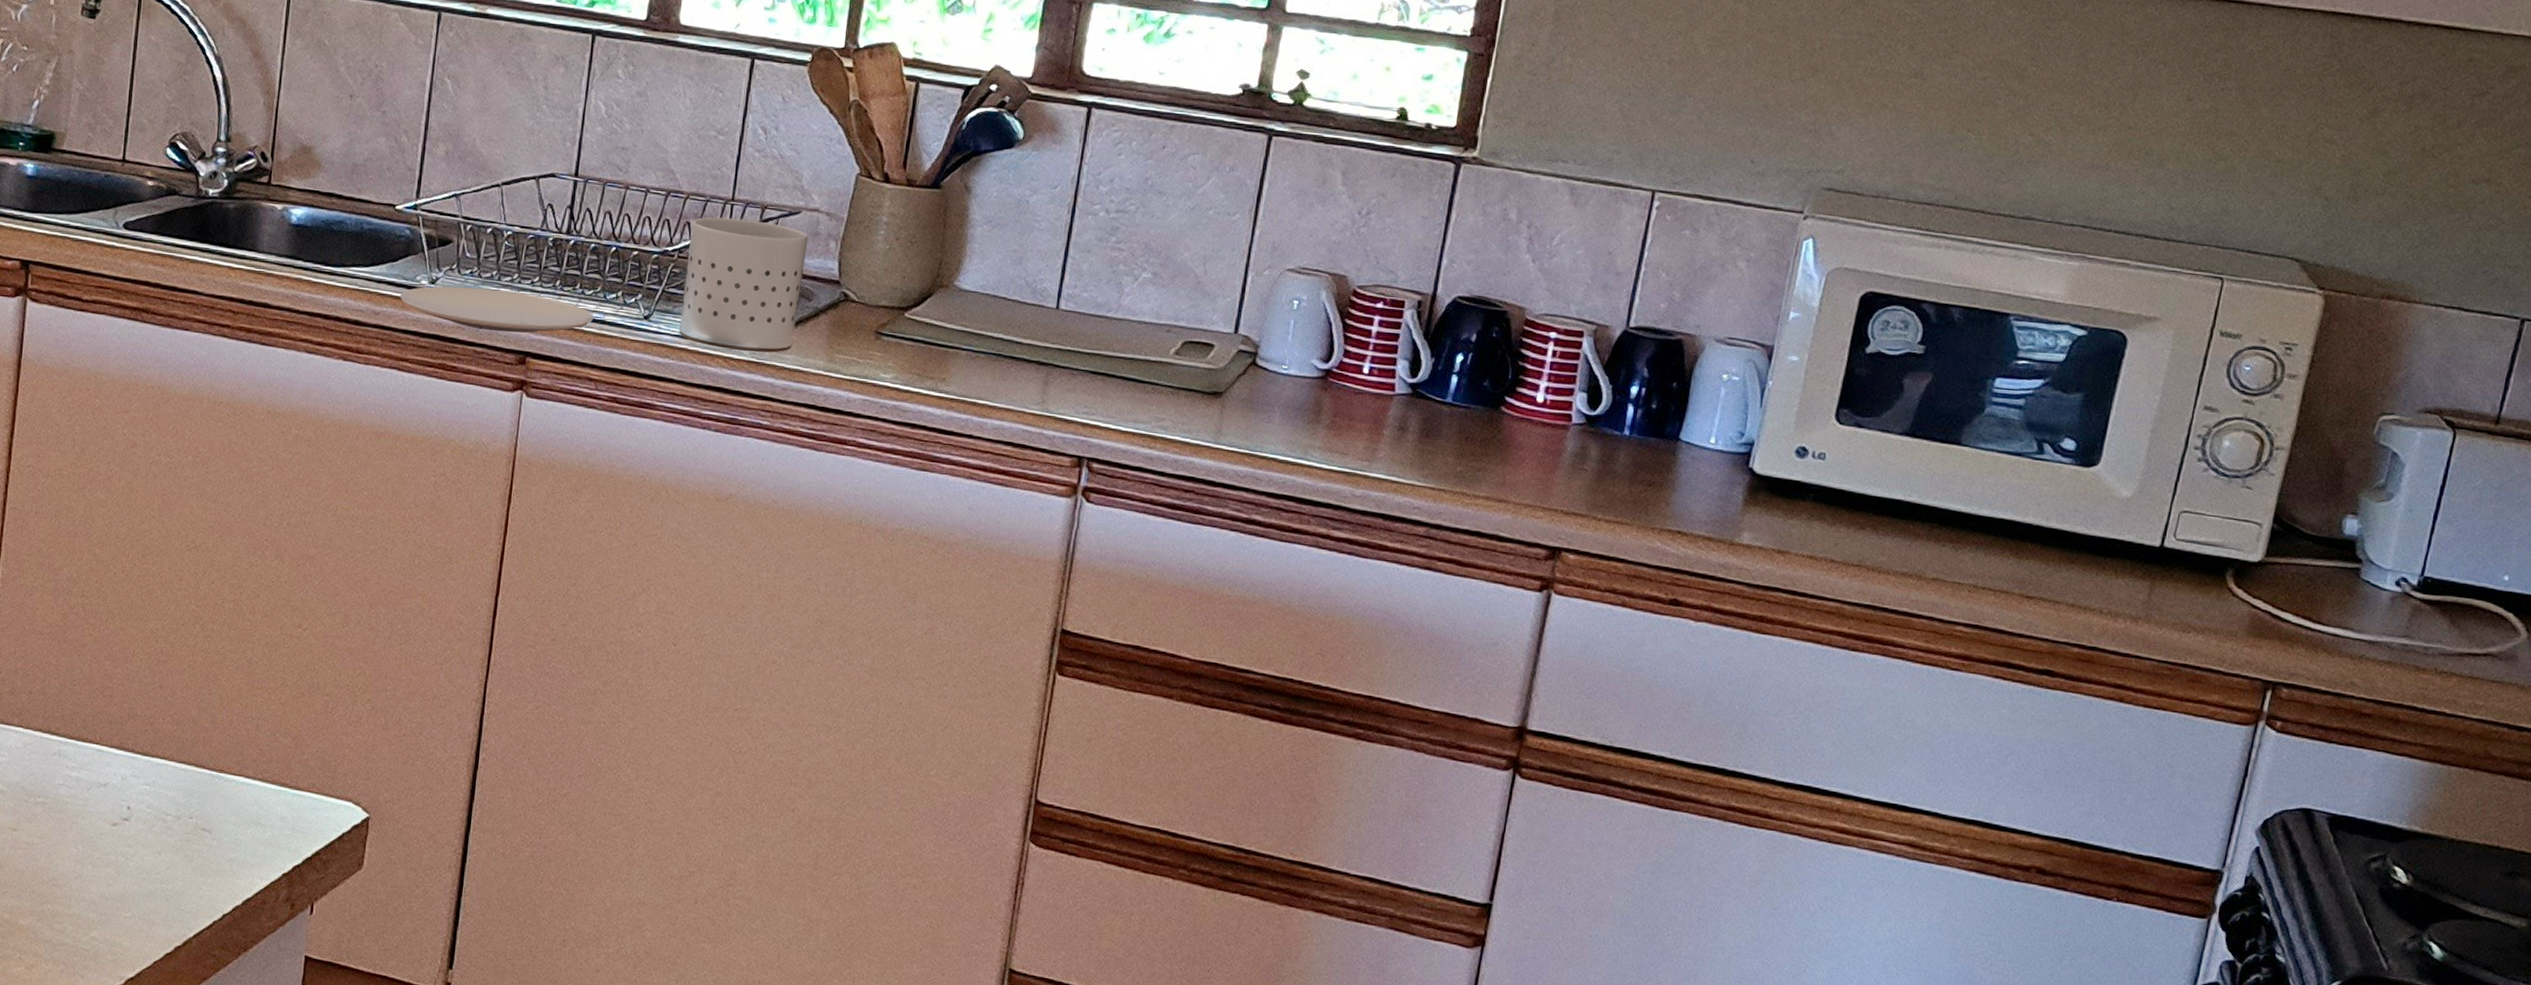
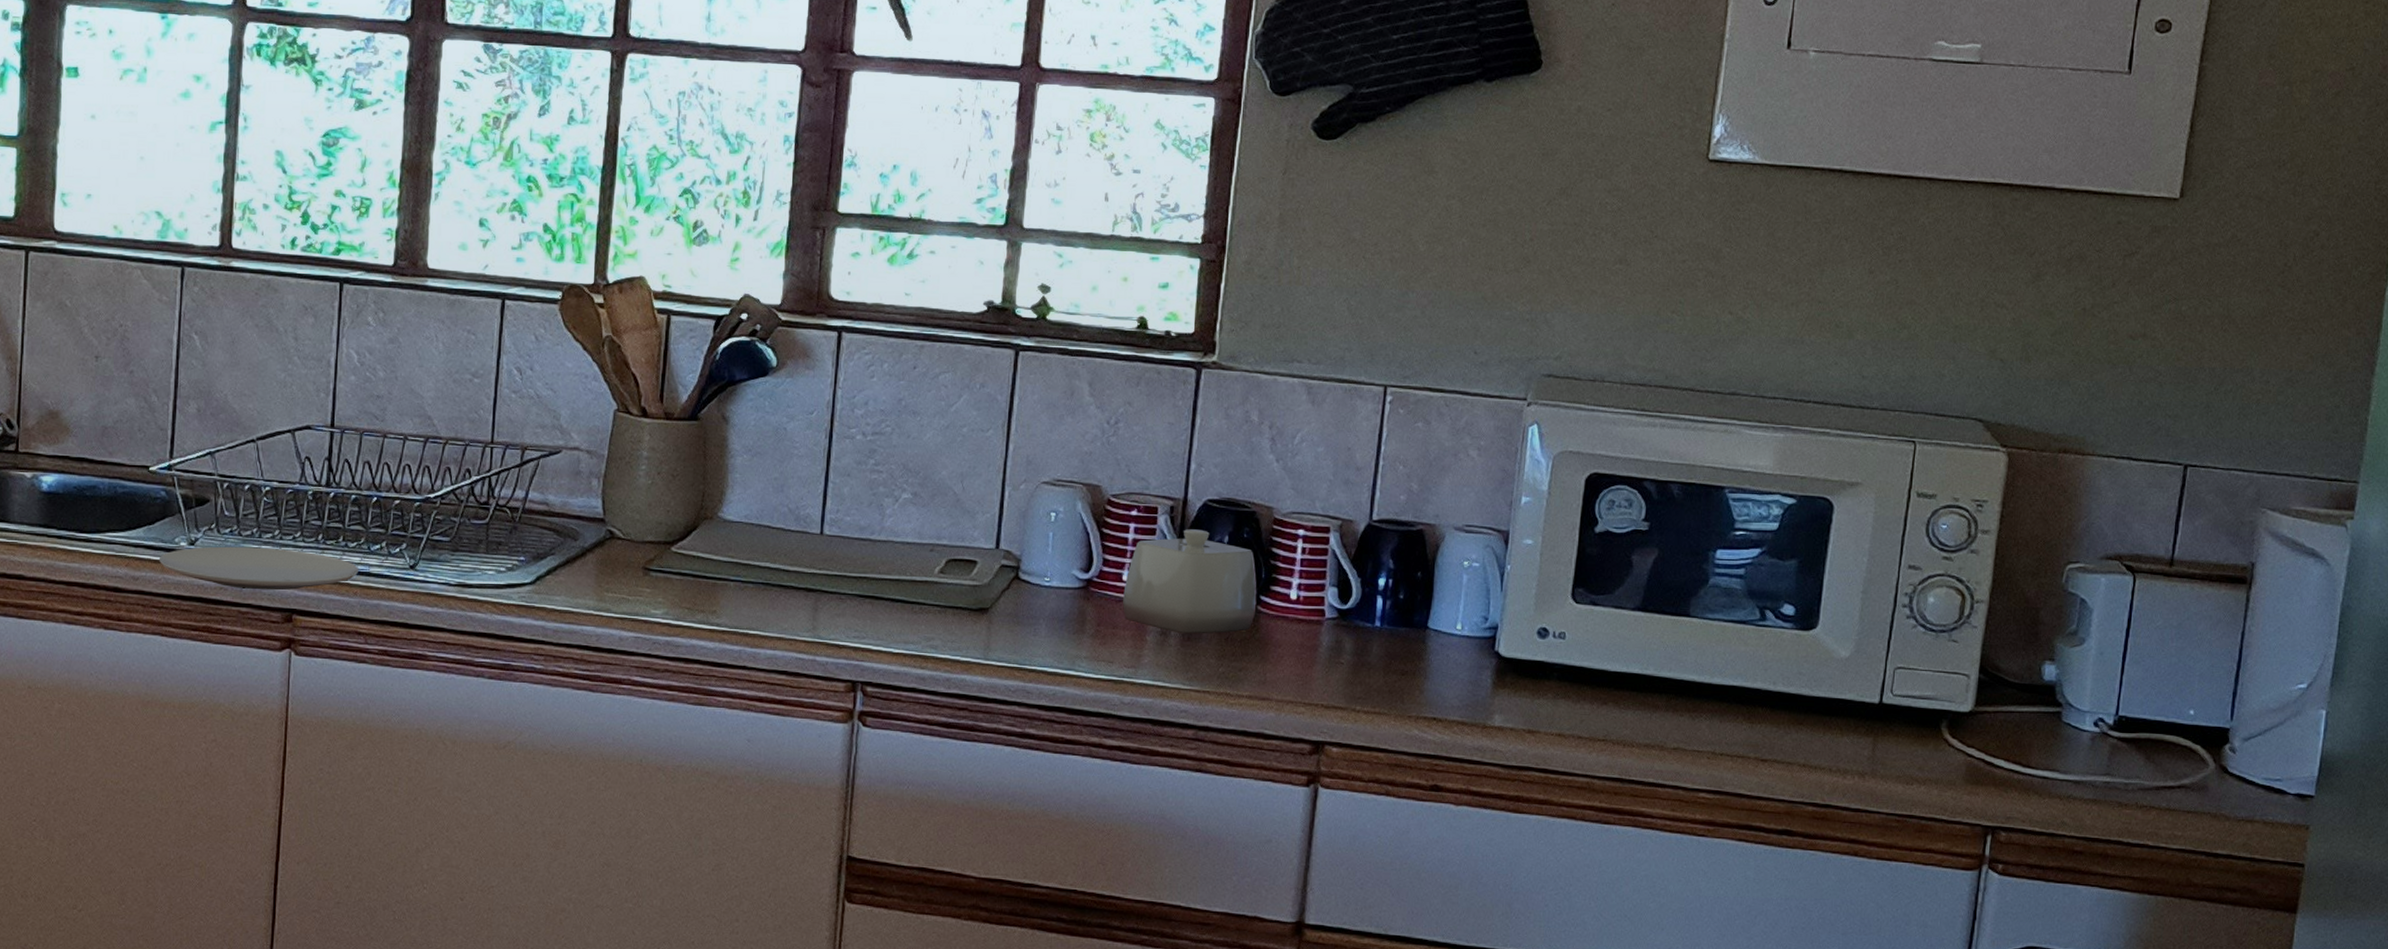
mug: present [679,217,809,353] -> none [446,461,570,596]
sugar bowl: none [1361,325,1503,432] -> present [1123,529,1257,634]

